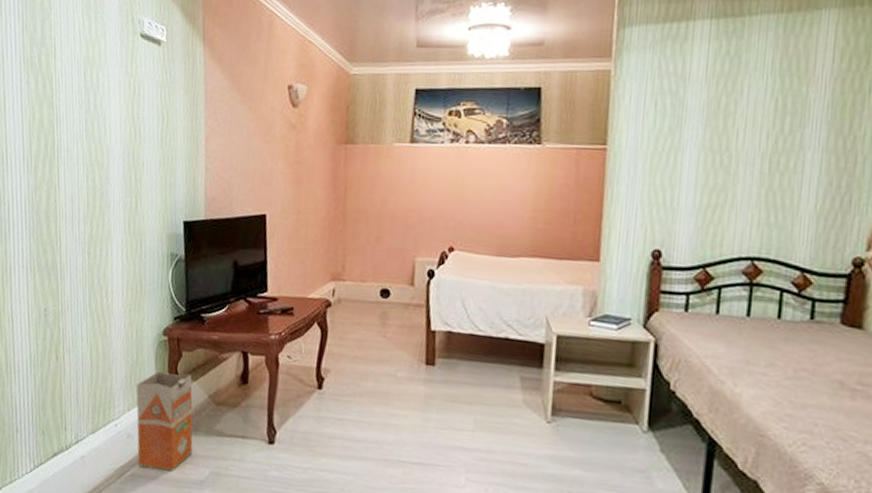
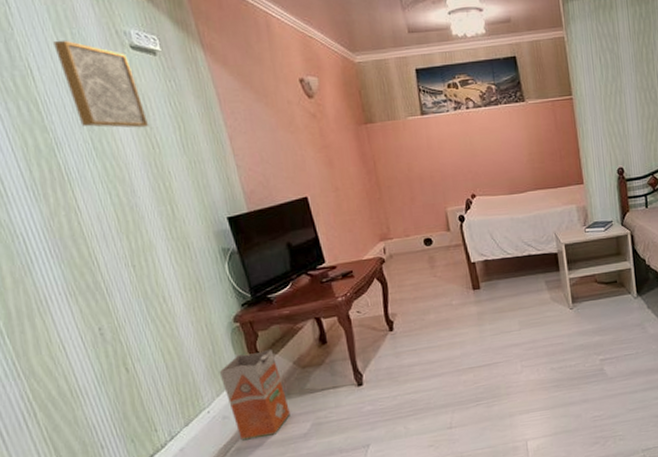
wall art: none [79,23,138,116] -> present [53,40,150,128]

